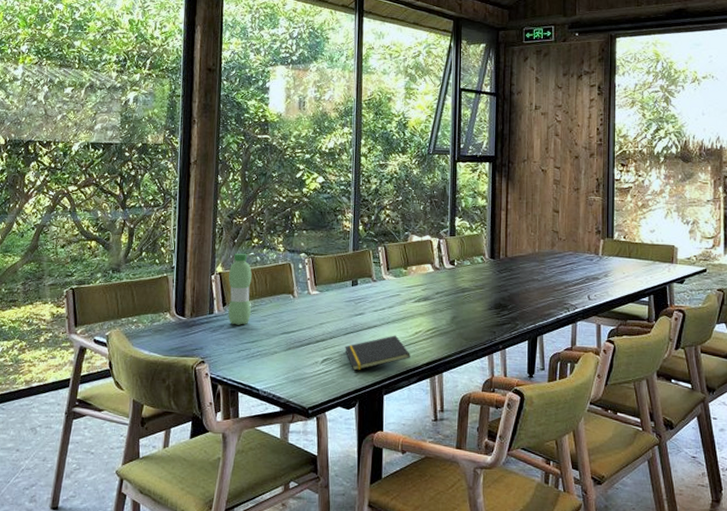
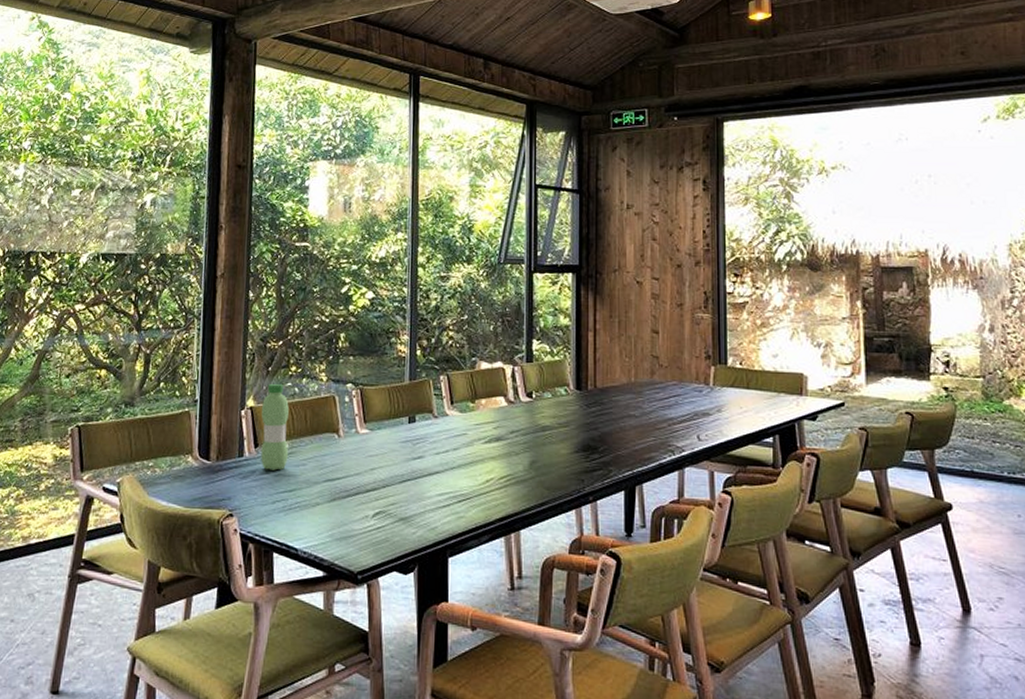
notepad: present [345,335,410,371] -> none [401,483,480,527]

